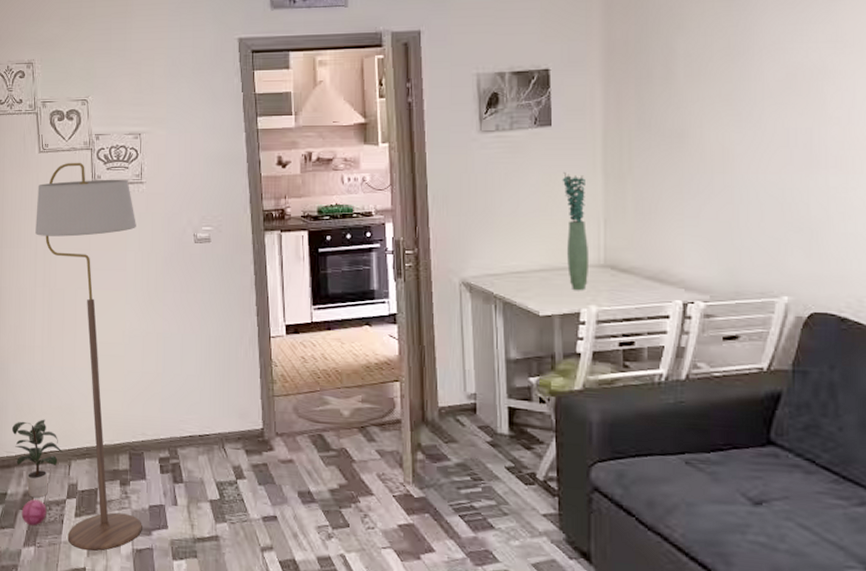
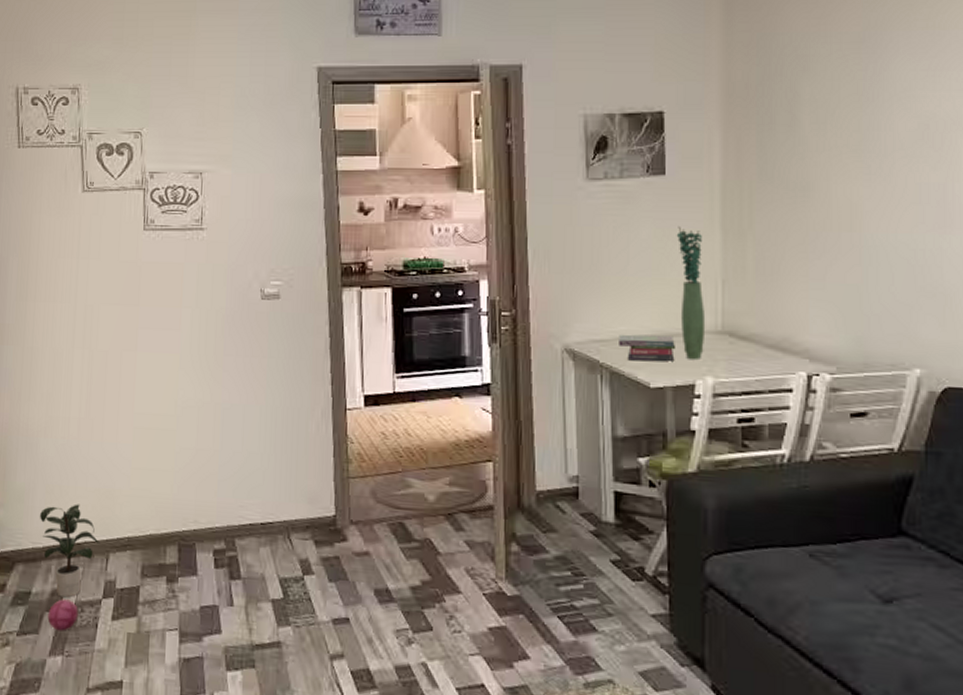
floor lamp: present [35,162,142,551] -> none [75,203,194,661]
books: none [511,268,562,293] -> present [619,334,675,362]

